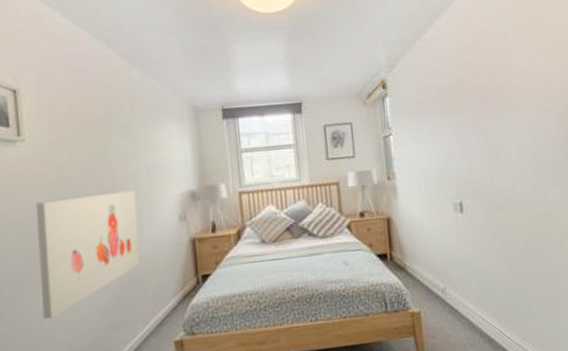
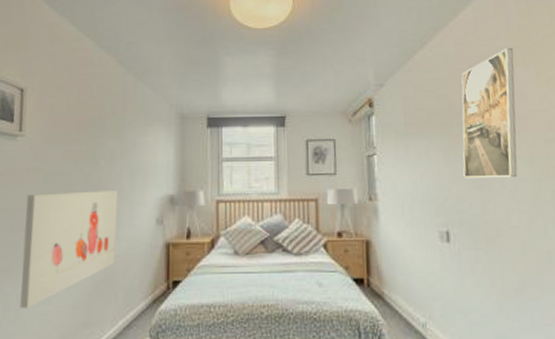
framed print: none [467,23,521,152] -> present [461,47,518,179]

